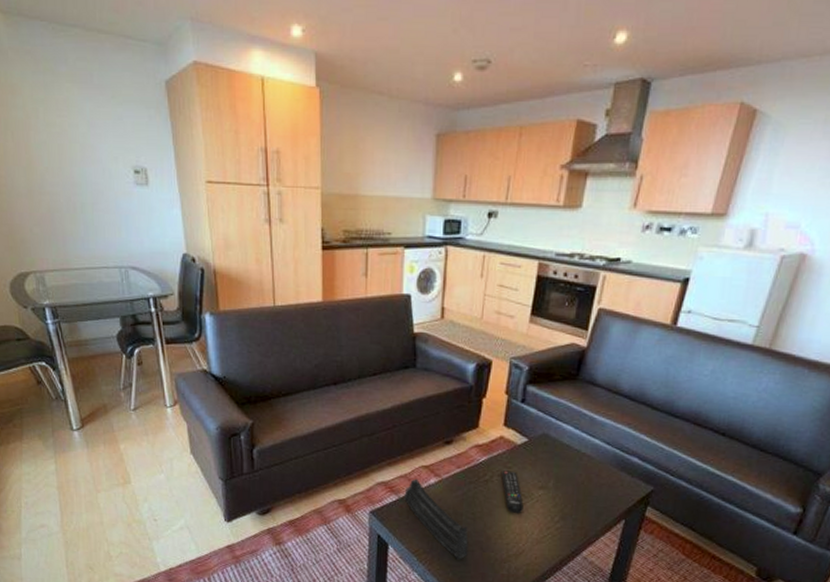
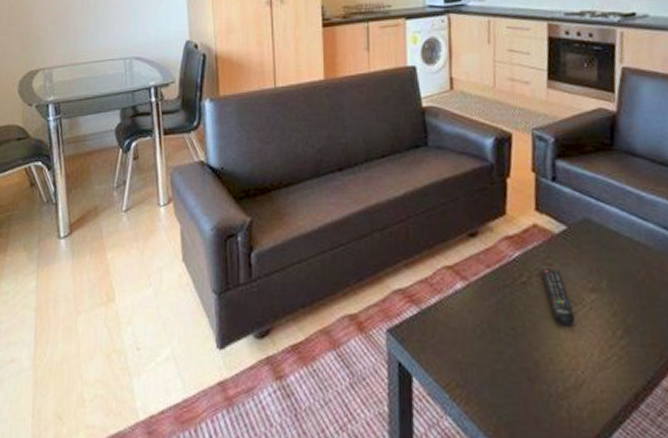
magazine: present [404,478,469,560] -> none [426,283,513,397]

